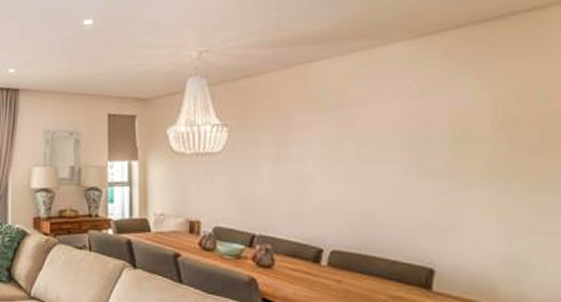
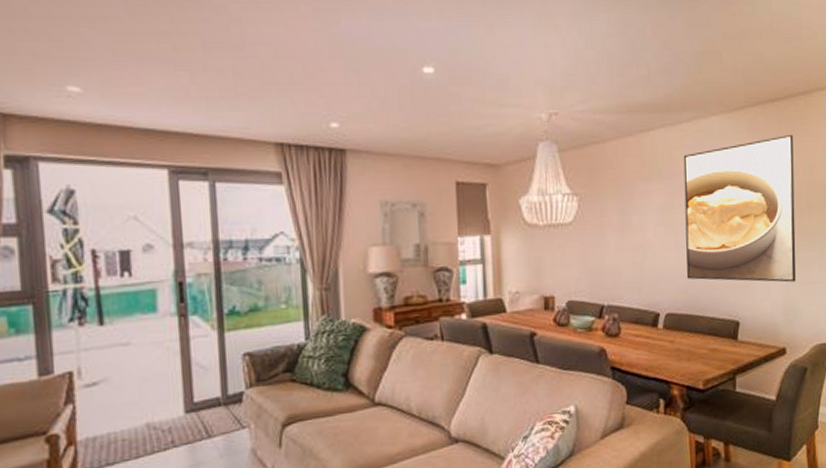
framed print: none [355,57,524,230] -> present [683,134,796,283]

